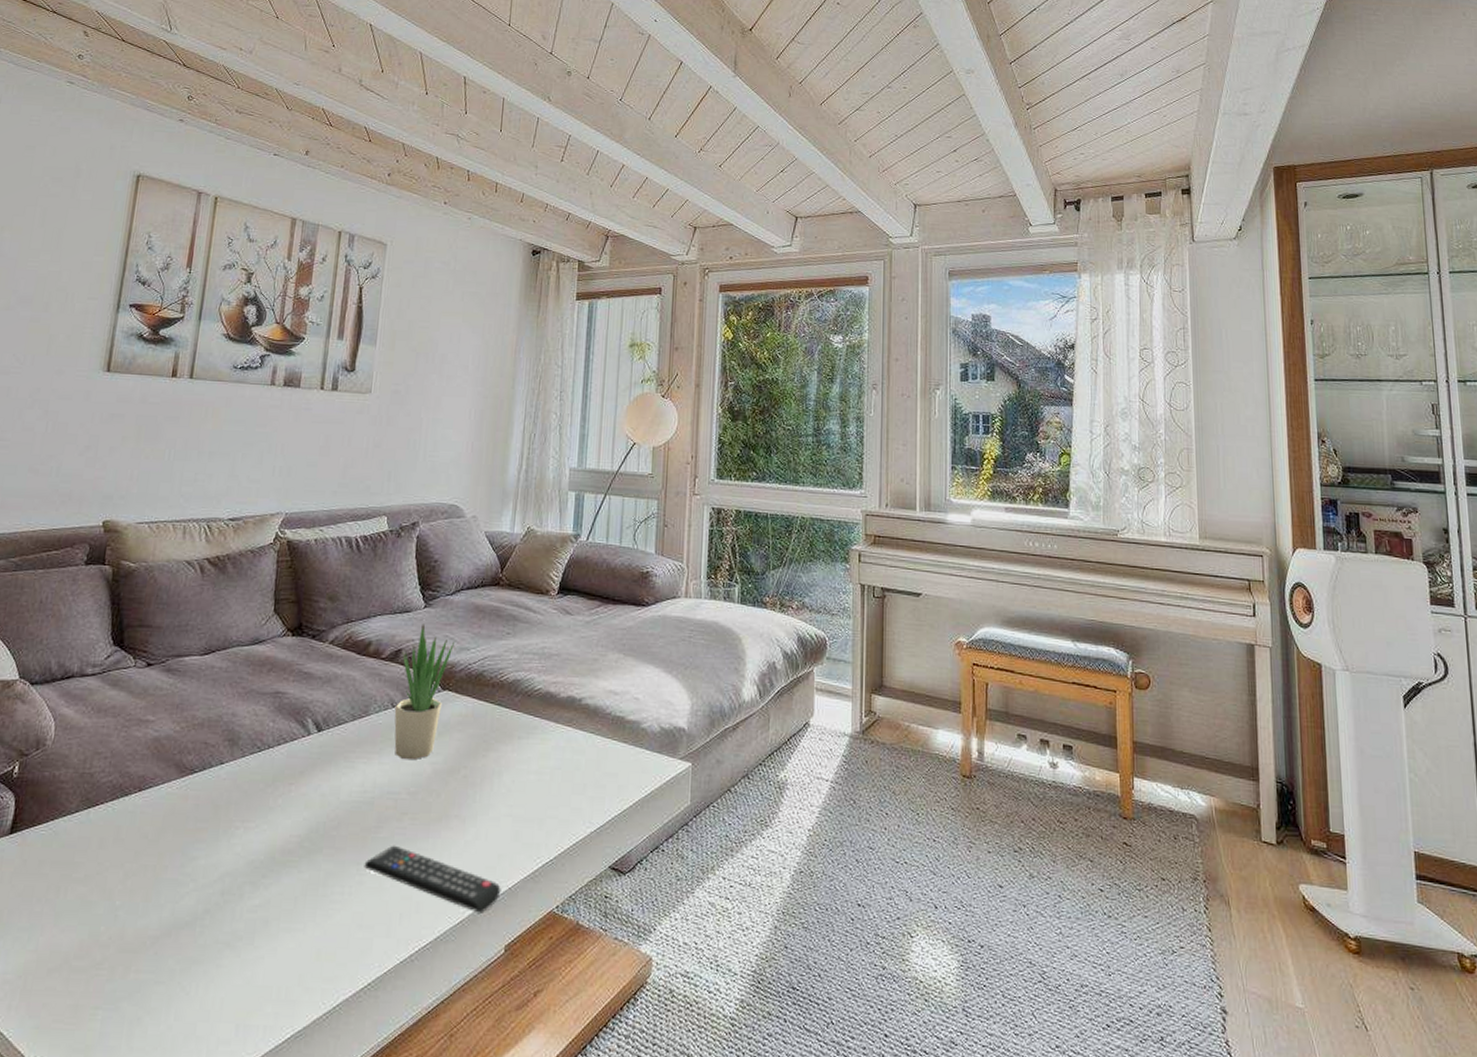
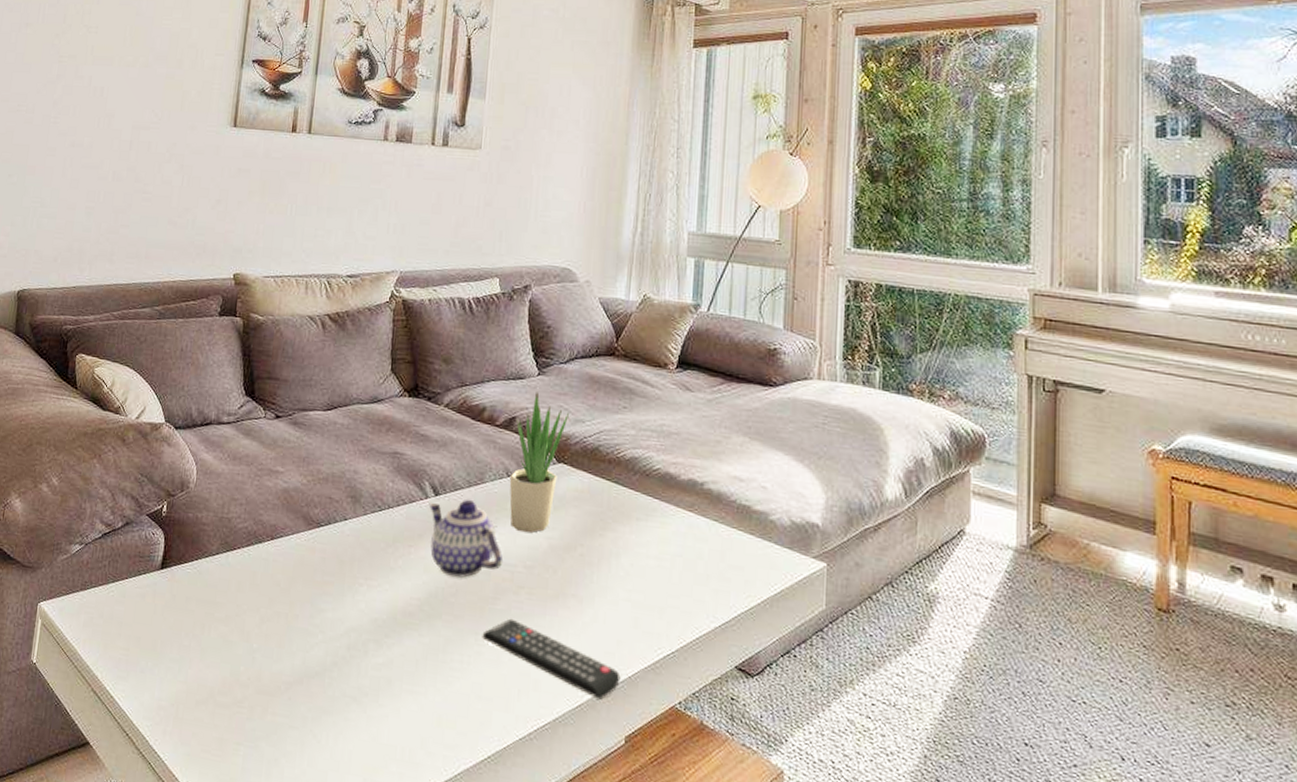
teapot: none [311,732,387,811] -> present [429,499,504,578]

